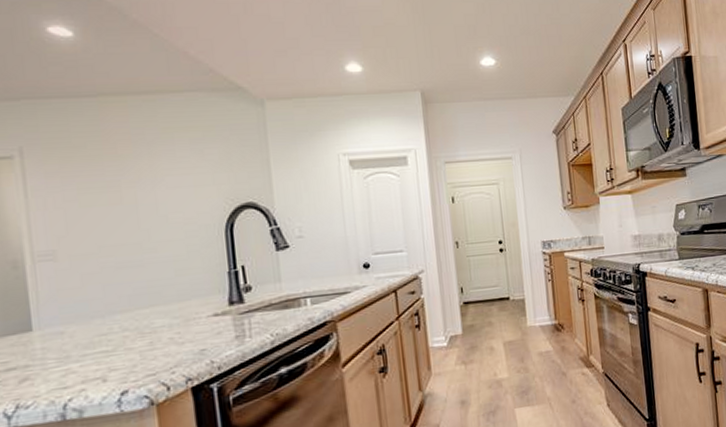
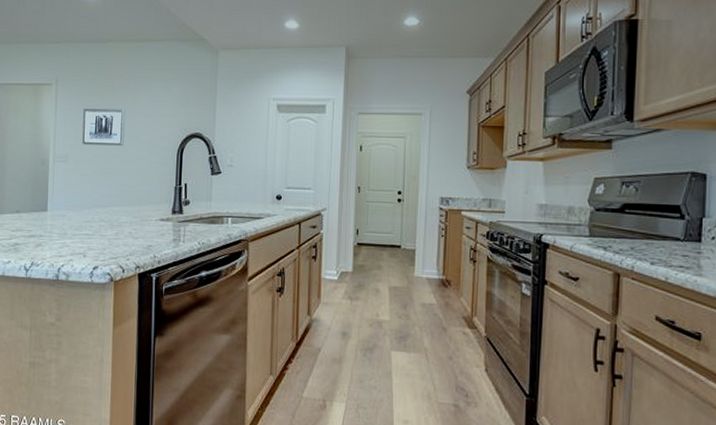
wall art: none [72,182,144,234] -> present [82,108,125,146]

